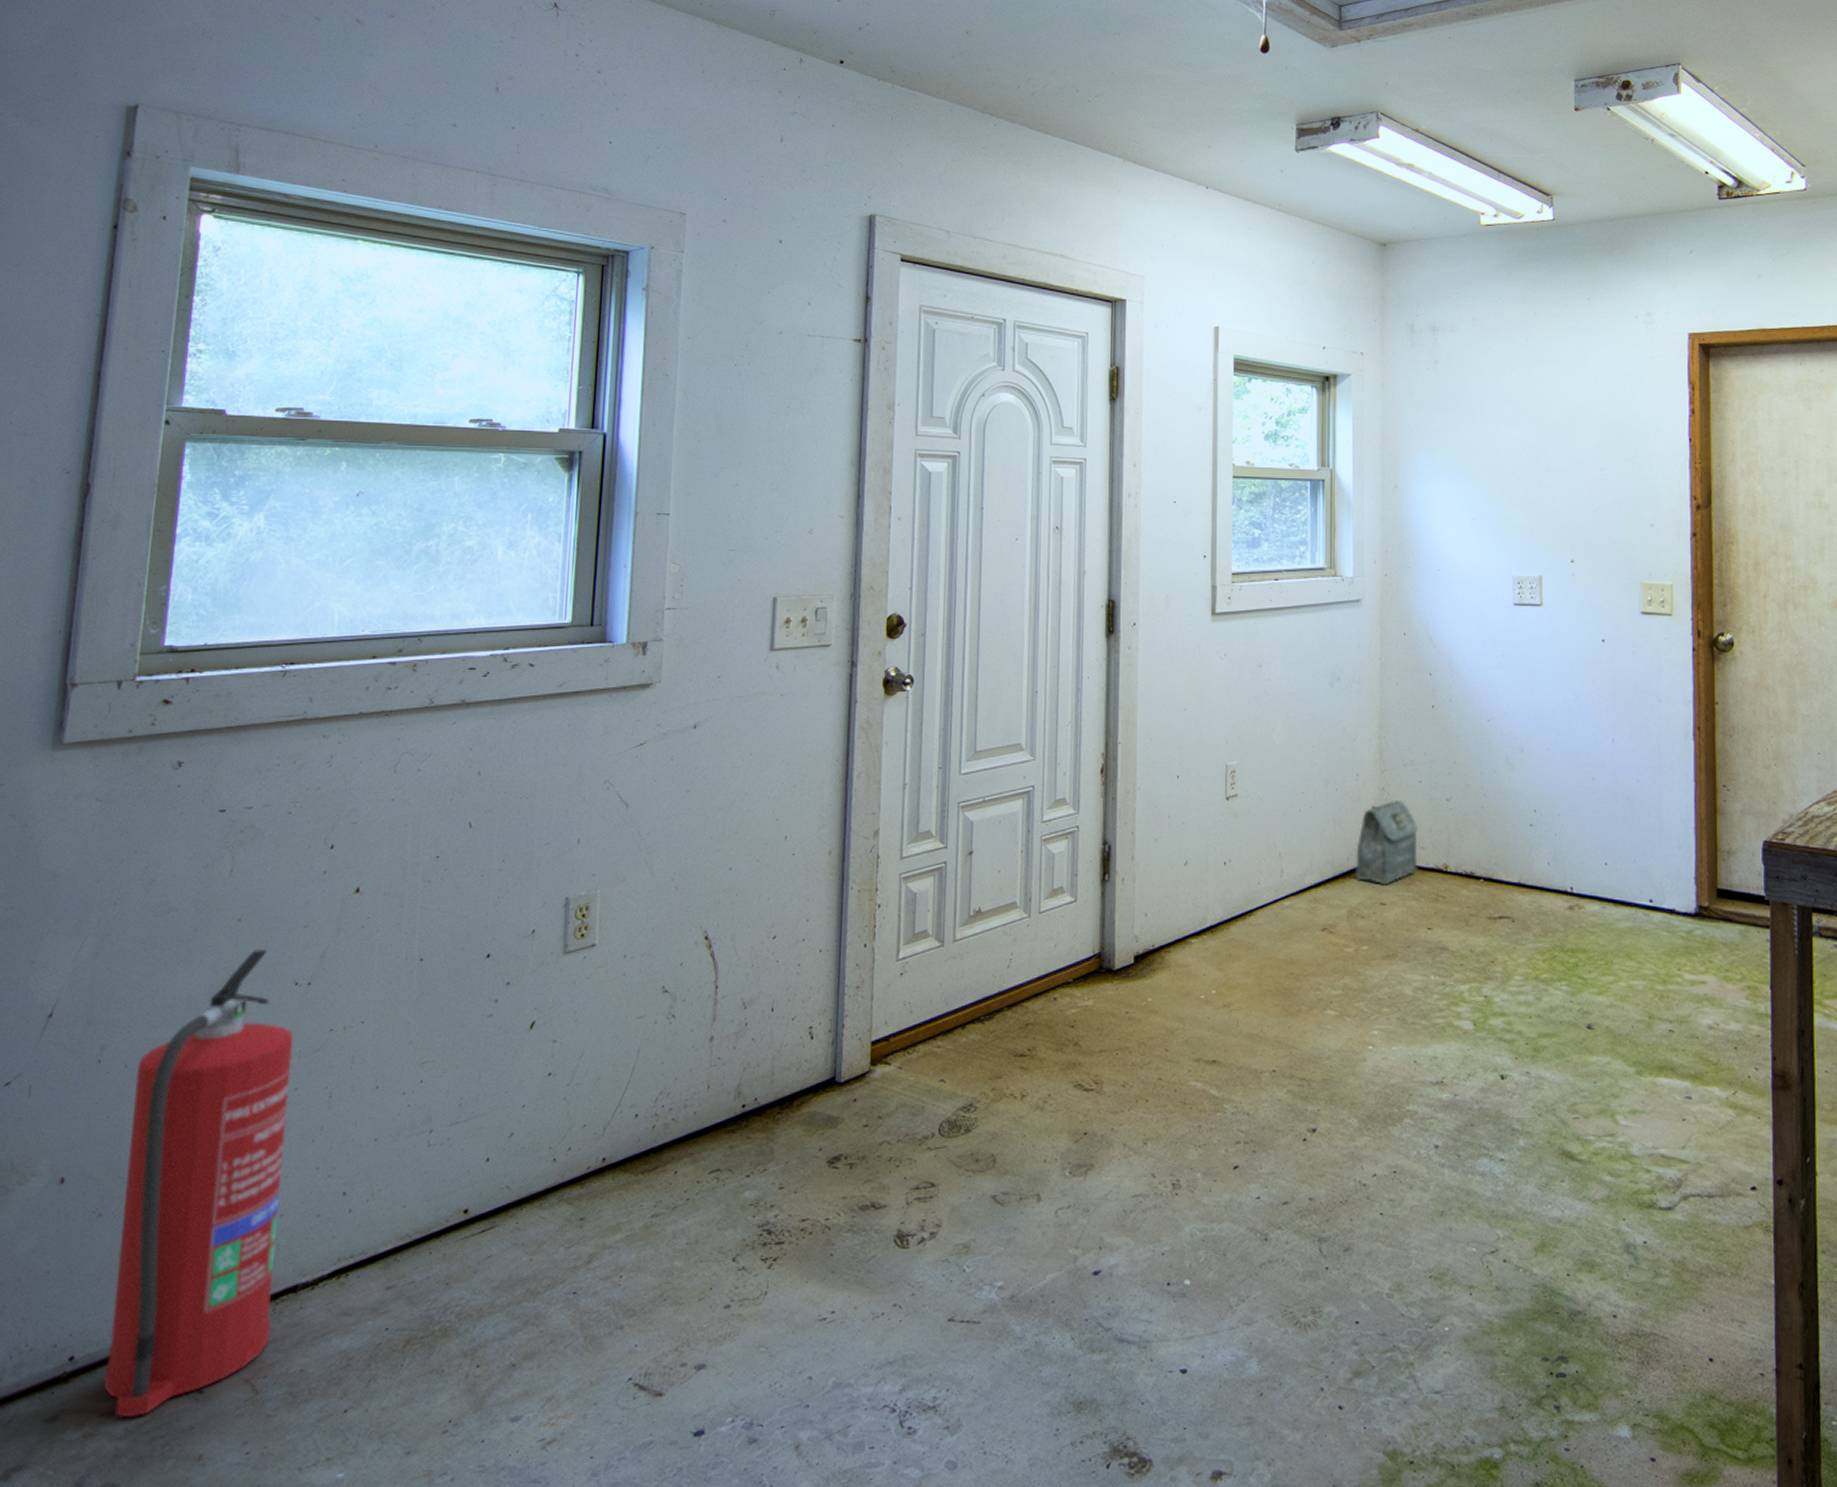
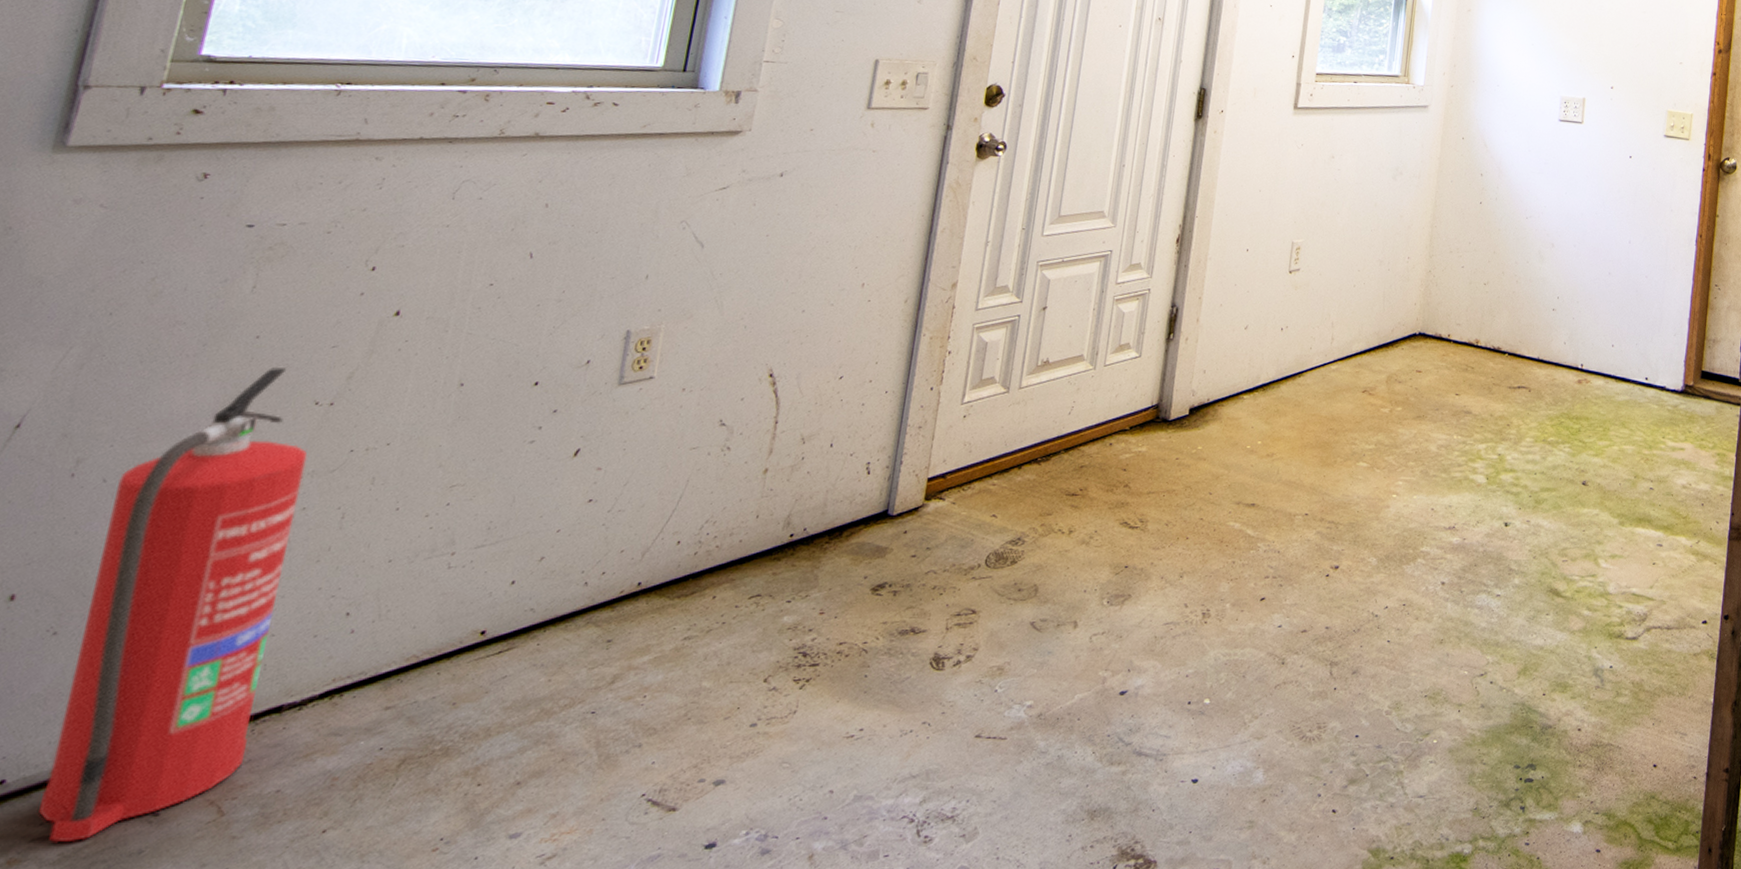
bag: present [1356,801,1418,885] -> none [1398,282,1457,355]

